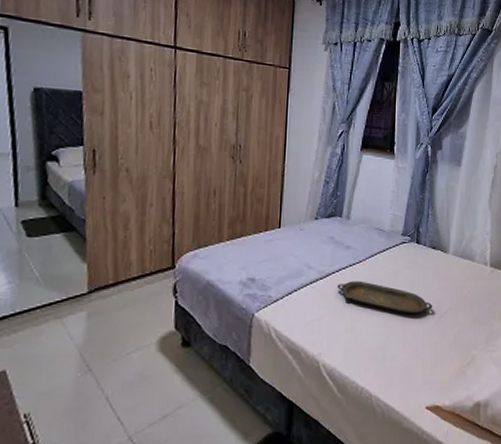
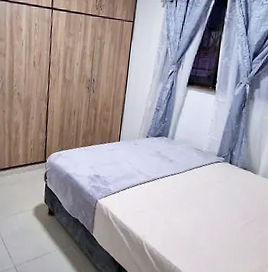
serving tray: present [336,281,433,314] -> none [160,186,240,219]

